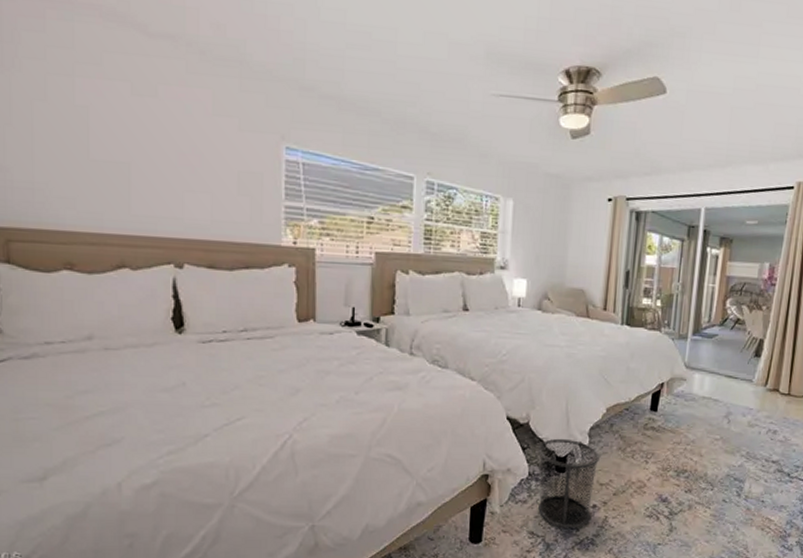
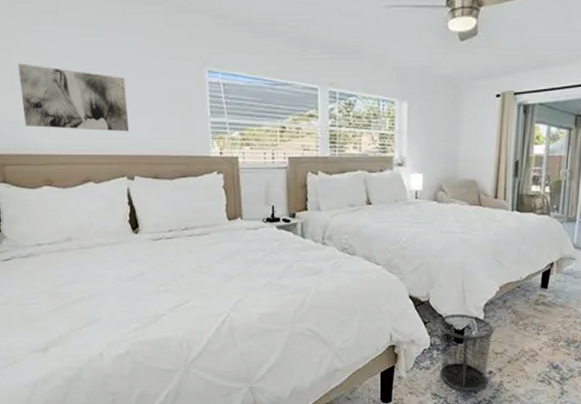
wall art: none [42,119,181,211] -> present [17,63,129,132]

